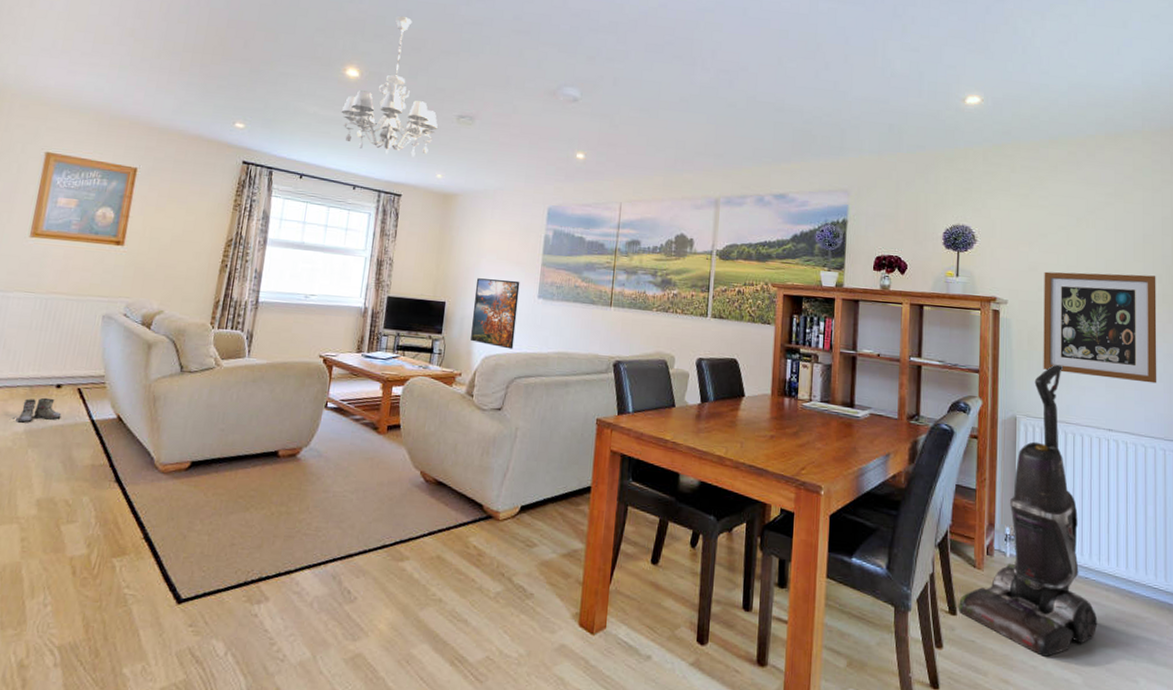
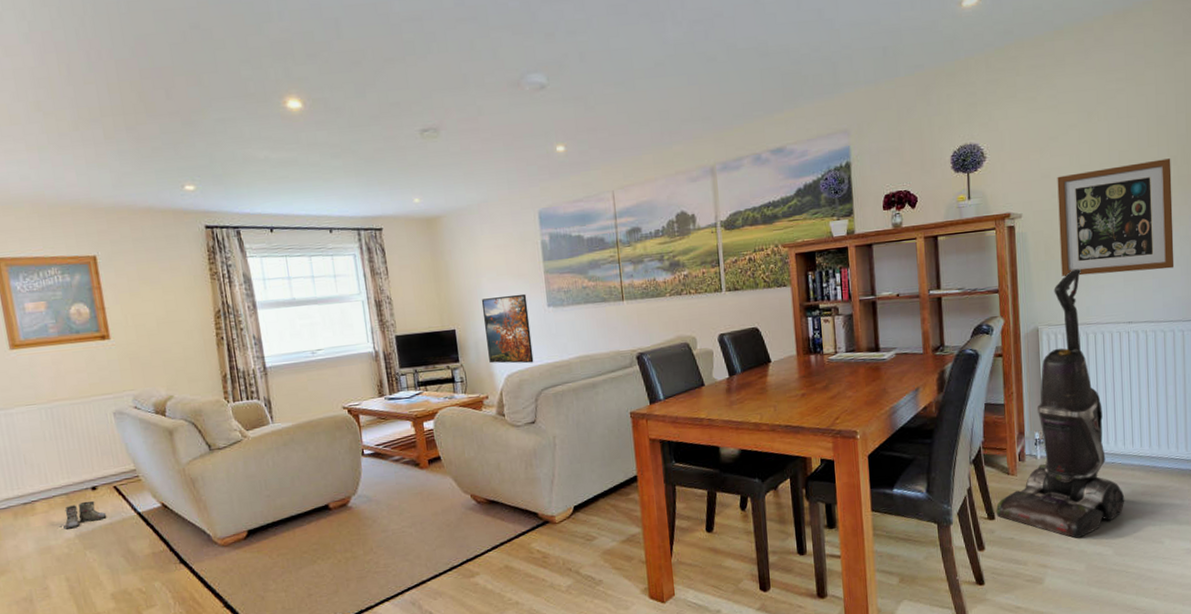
chandelier: present [341,15,438,157] -> none [293,26,402,189]

